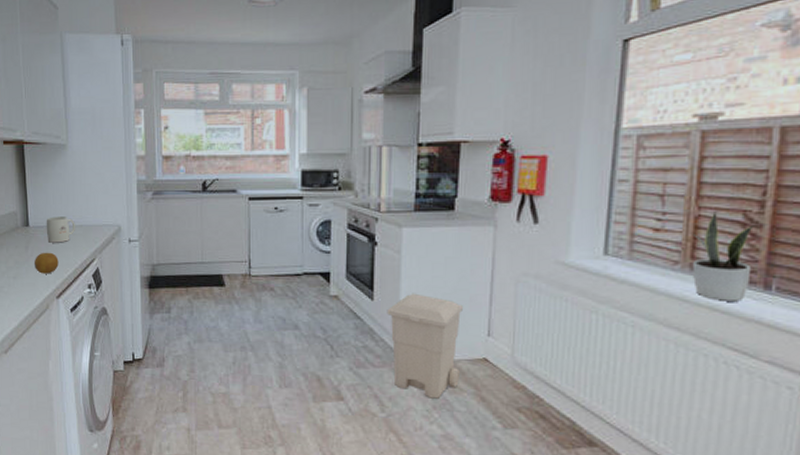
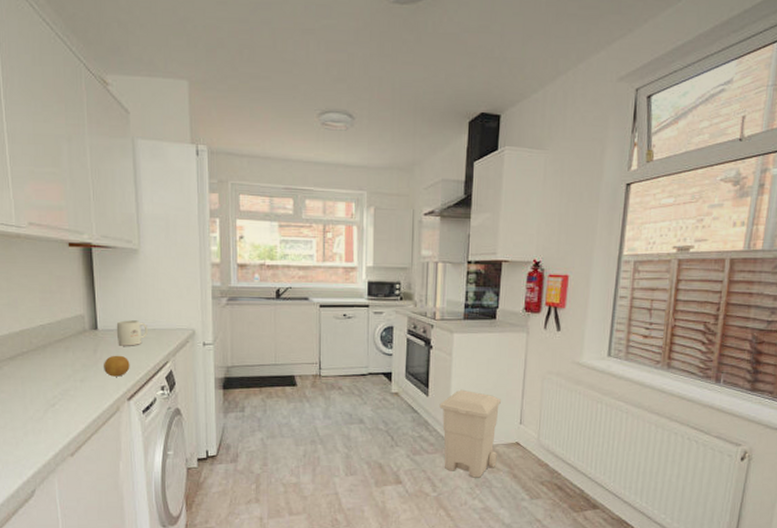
potted plant: present [690,210,755,302] -> none [668,321,711,392]

